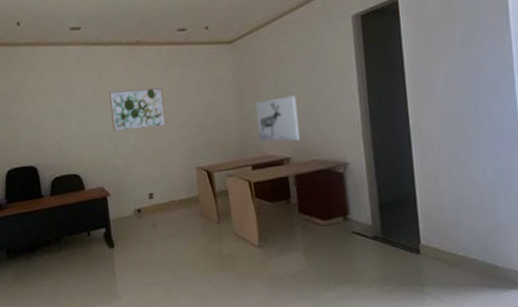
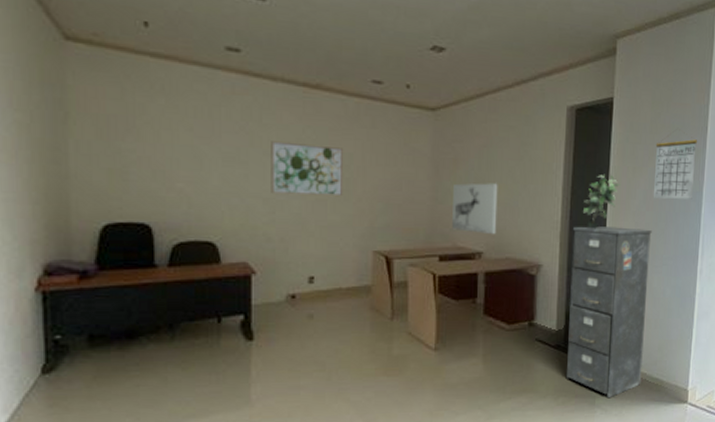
filing cabinet: none [374,115,473,286] -> present [567,226,652,399]
potted plant: none [382,69,418,123] -> present [583,174,620,229]
calendar: none [450,17,502,86] -> present [653,137,698,200]

